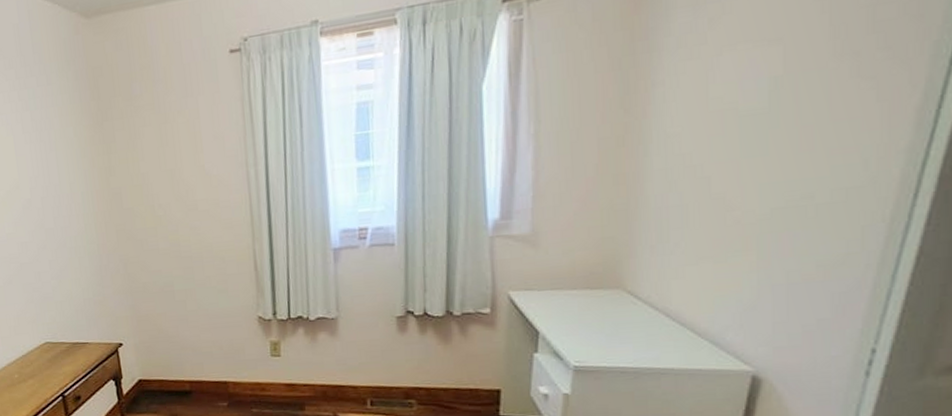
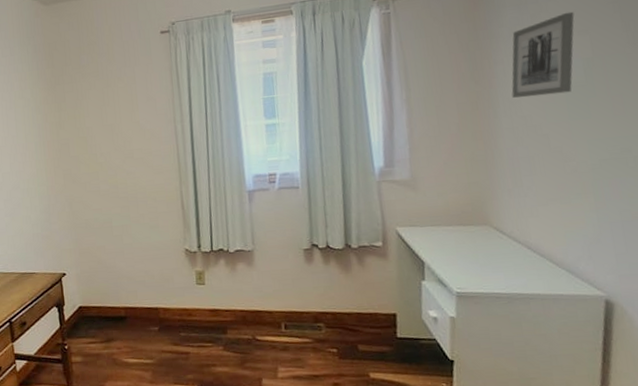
wall art: none [670,12,767,131] -> present [511,11,575,99]

